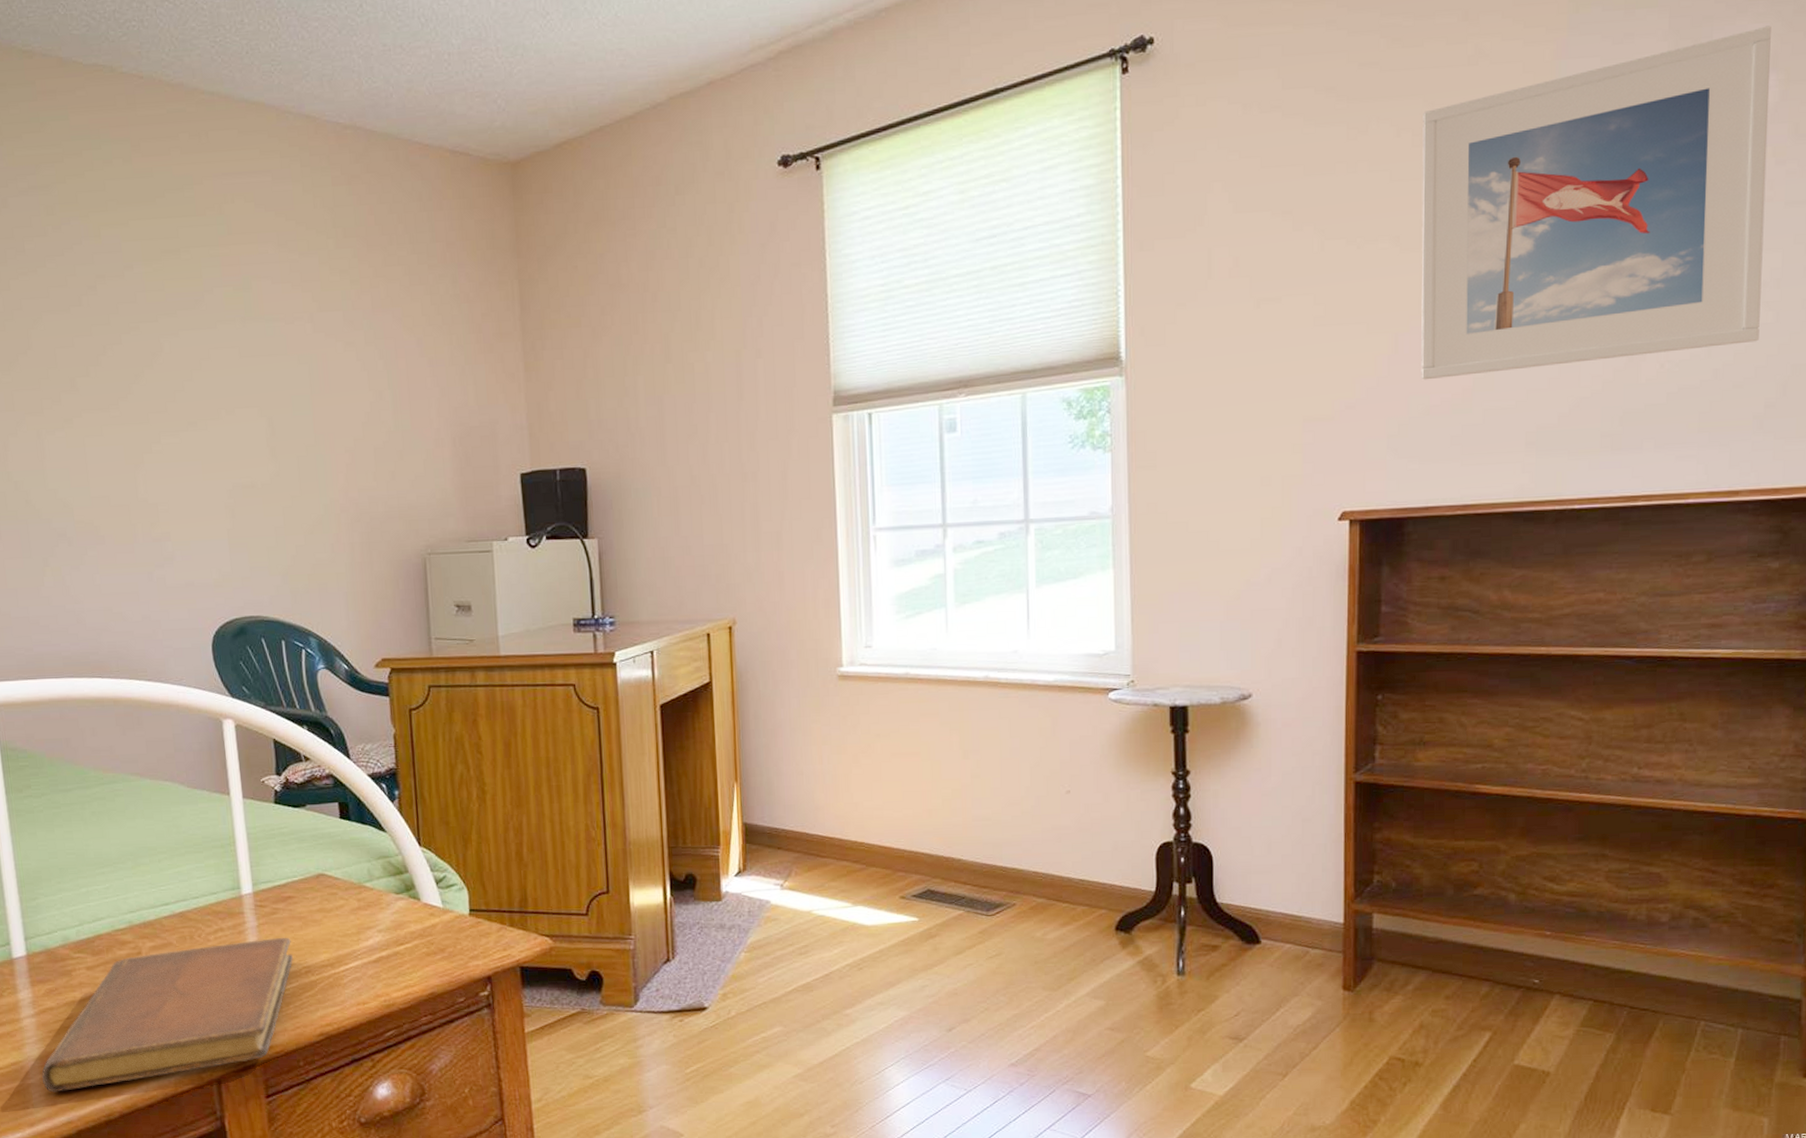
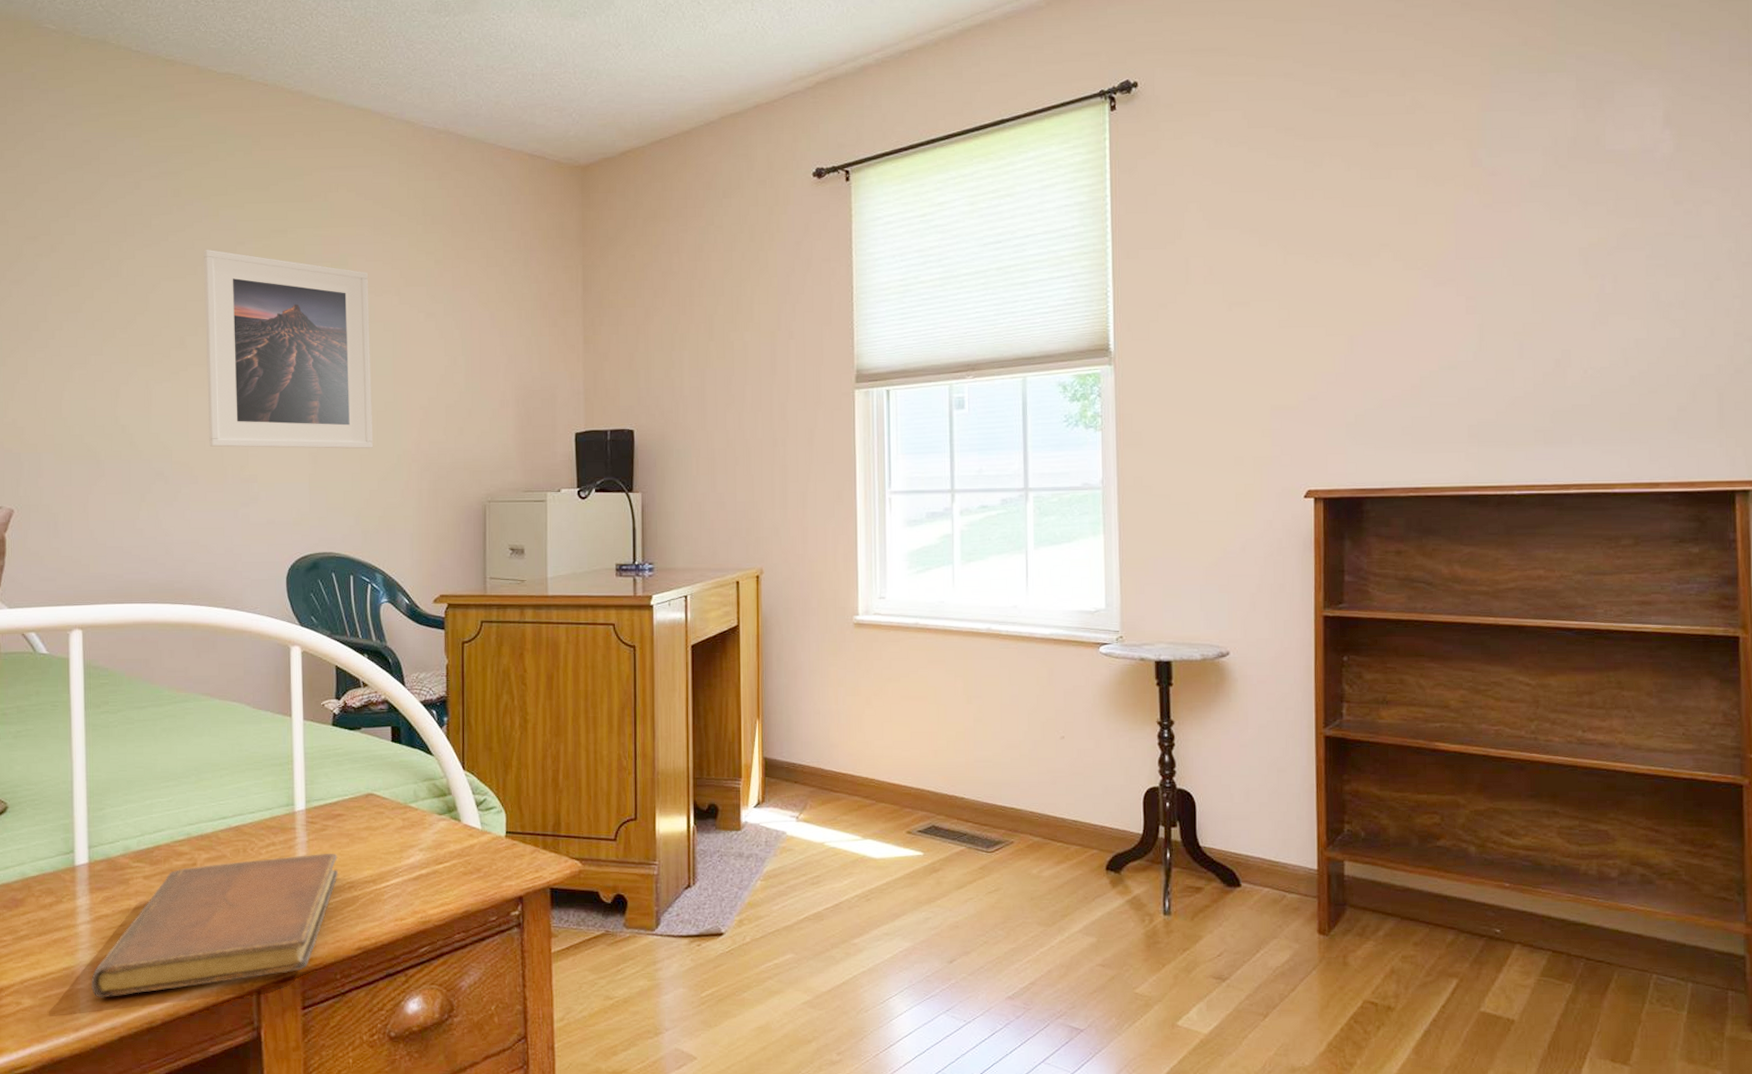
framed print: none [87,276,296,503] -> present [204,250,373,449]
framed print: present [1421,25,1771,380] -> none [1369,90,1669,377]

